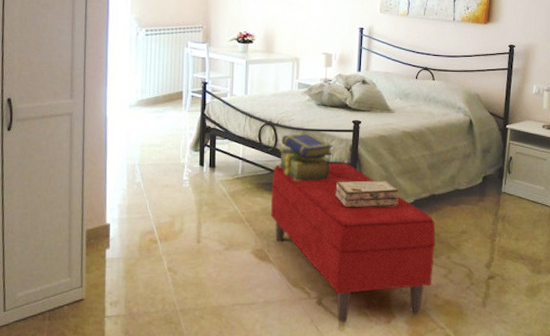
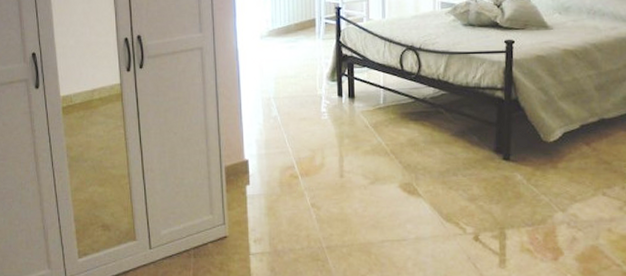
bench: present [271,162,435,323] -> none [417,87,607,260]
stack of books: present [279,132,333,182] -> none [424,55,484,110]
decorative box: present [335,180,399,208] -> none [488,105,562,136]

